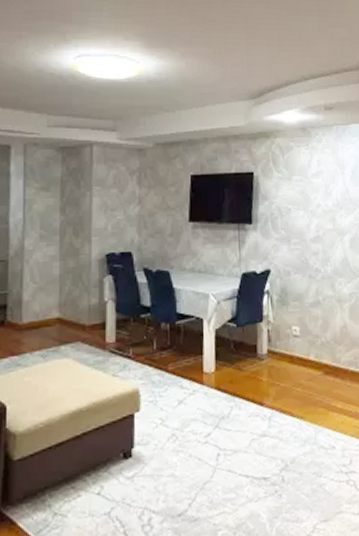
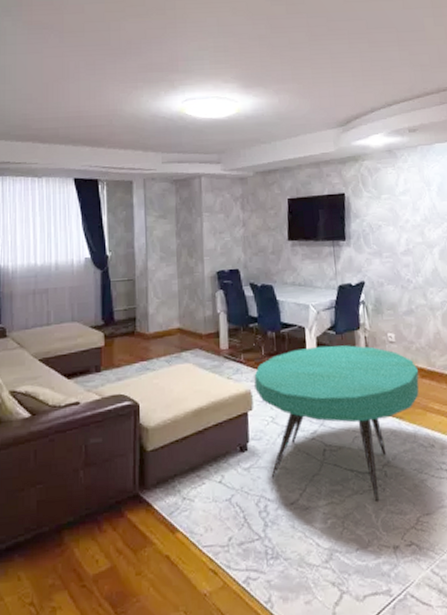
coffee table: none [143,339,323,511] -> present [254,345,419,503]

